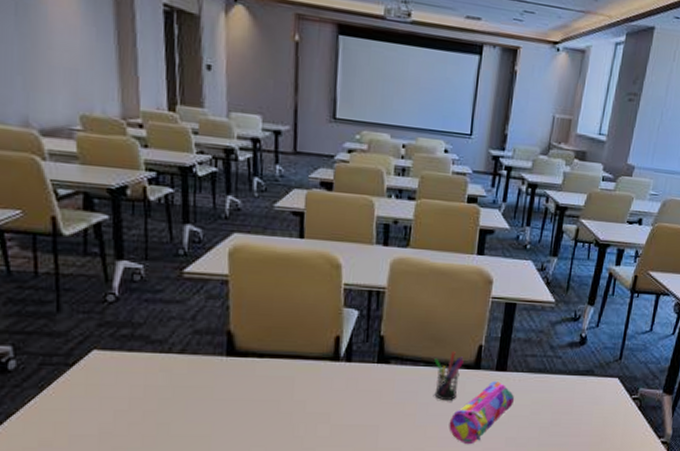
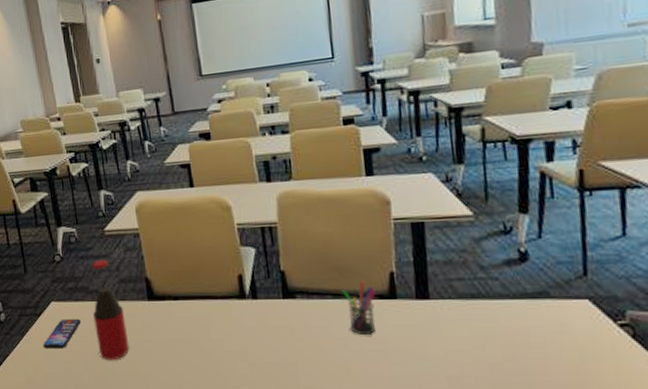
smartphone: none [71,371,133,406] -> present [43,318,81,348]
bottle: none [151,305,194,421] -> present [92,260,130,360]
pencil case: present [449,381,515,445] -> none [373,311,448,385]

